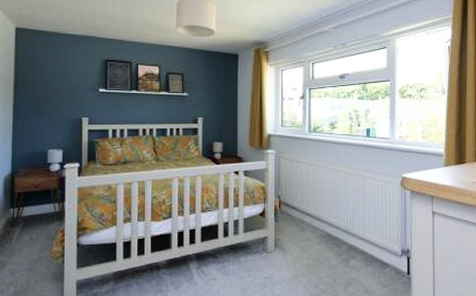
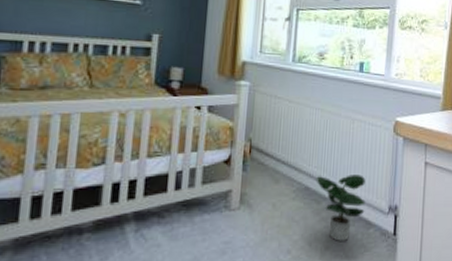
potted plant: none [336,223,380,278] -> present [316,175,366,241]

